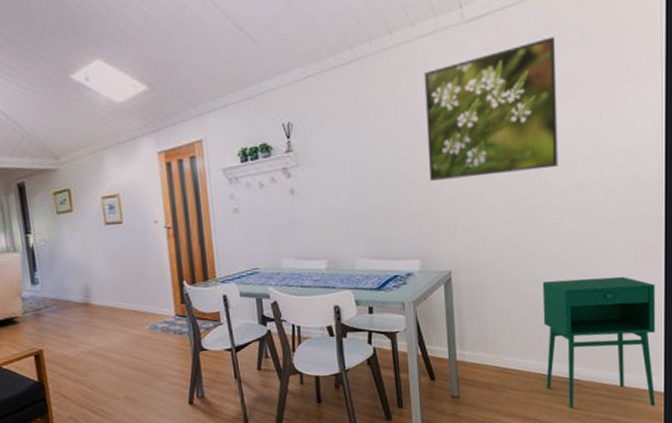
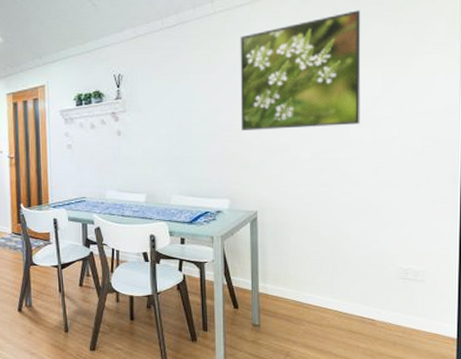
storage cabinet: present [542,276,656,408] -> none [341,226,450,351]

